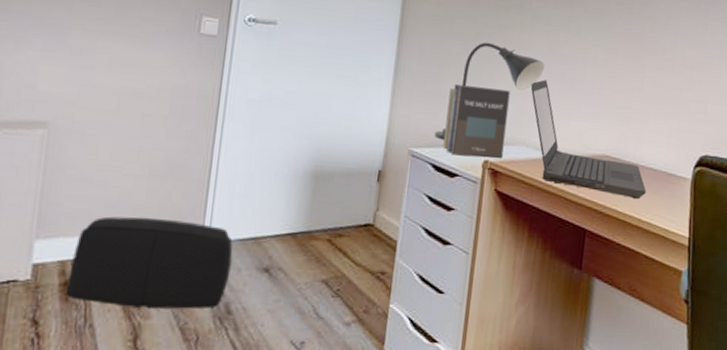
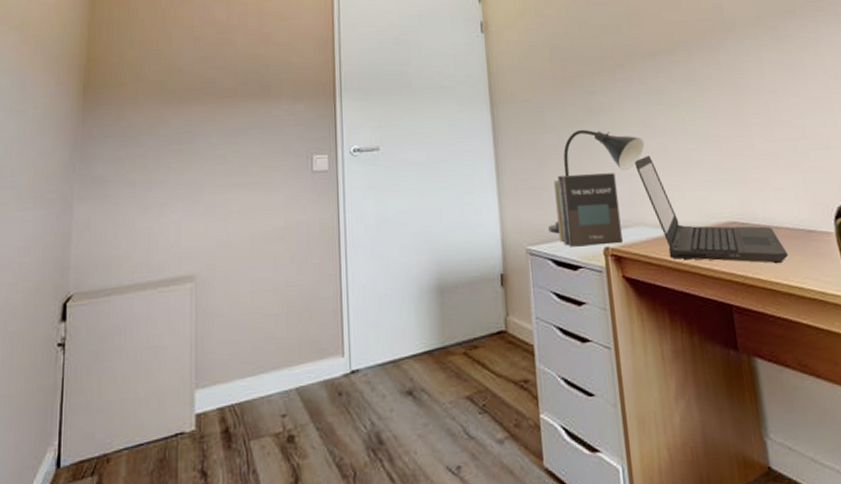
duffel bag: present [65,216,233,309] -> none [227,352,376,448]

